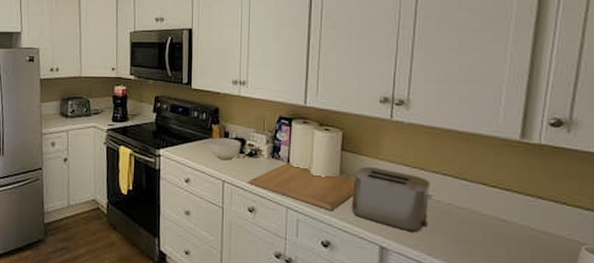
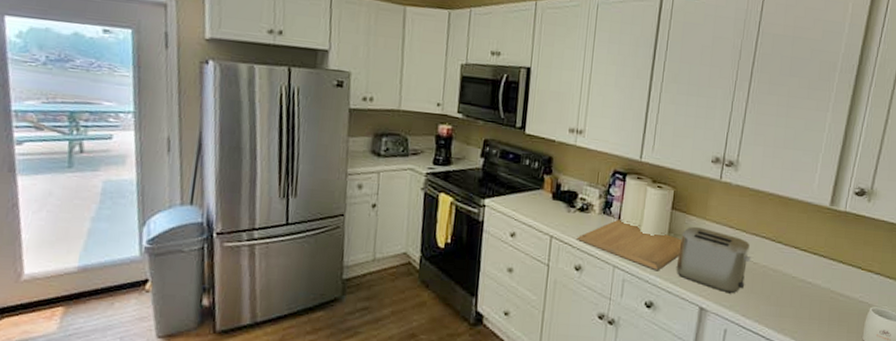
bowl: present [210,137,242,161] -> none [540,189,574,215]

